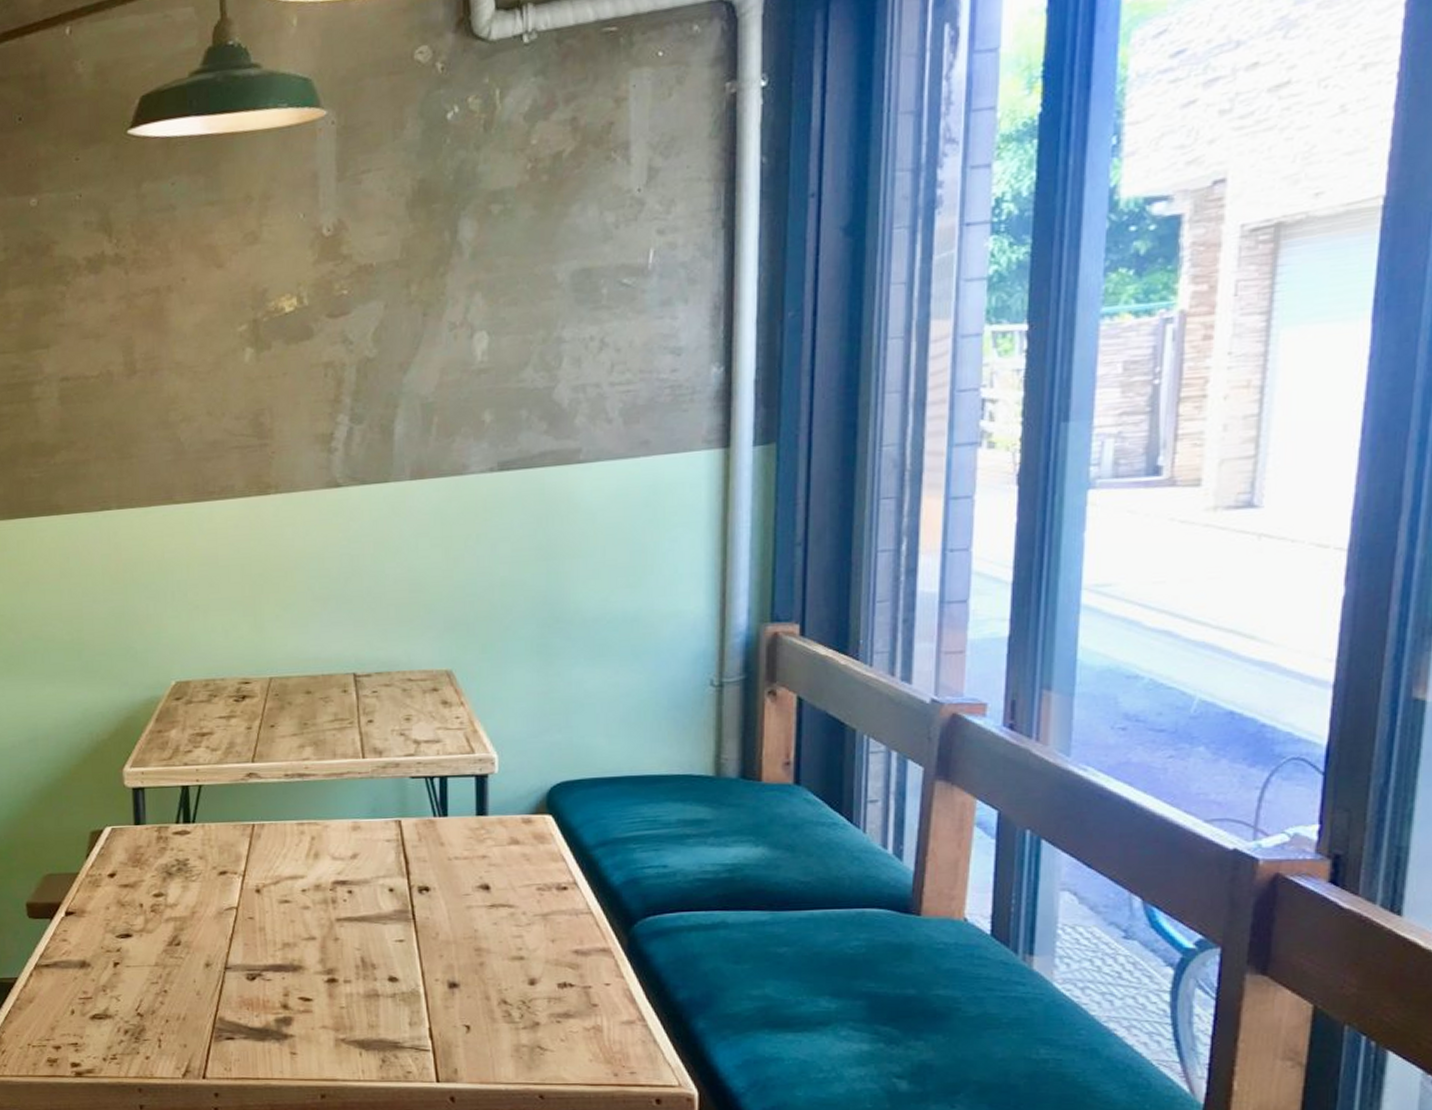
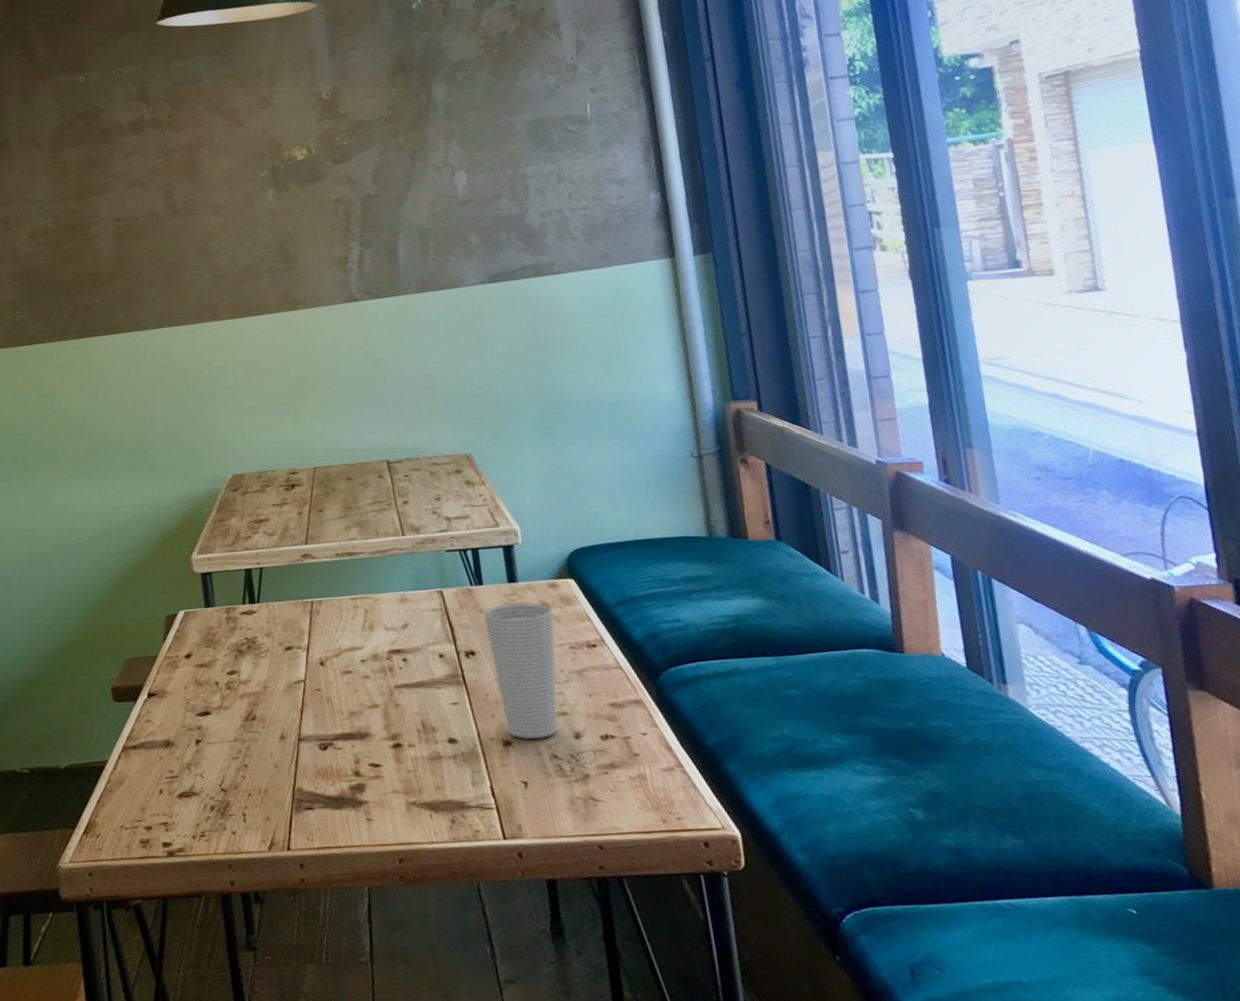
cup: none [444,838,523,983] -> present [483,603,559,740]

